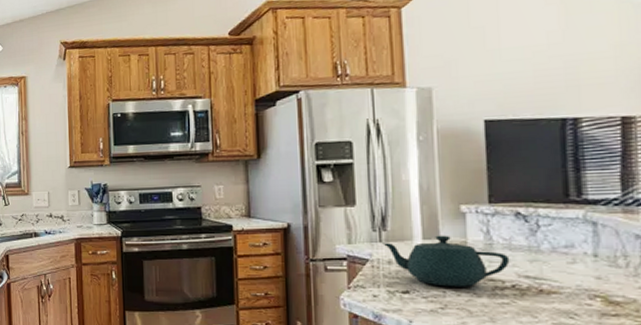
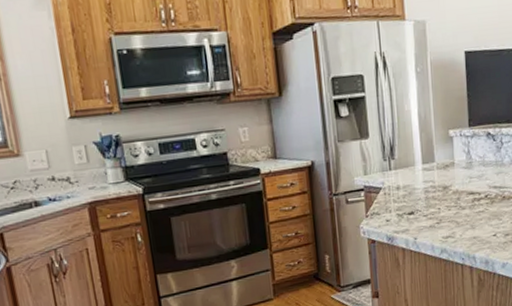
teapot: present [381,235,510,287] -> none [391,158,484,204]

